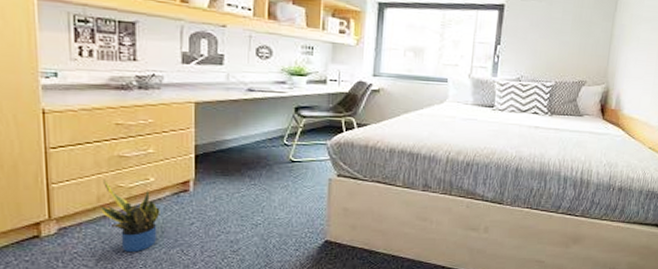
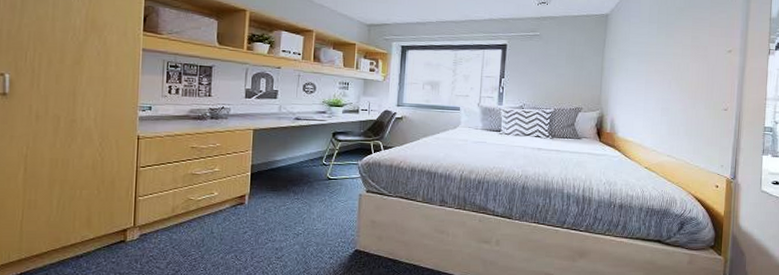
potted plant: present [101,179,160,253] -> none [174,193,221,257]

